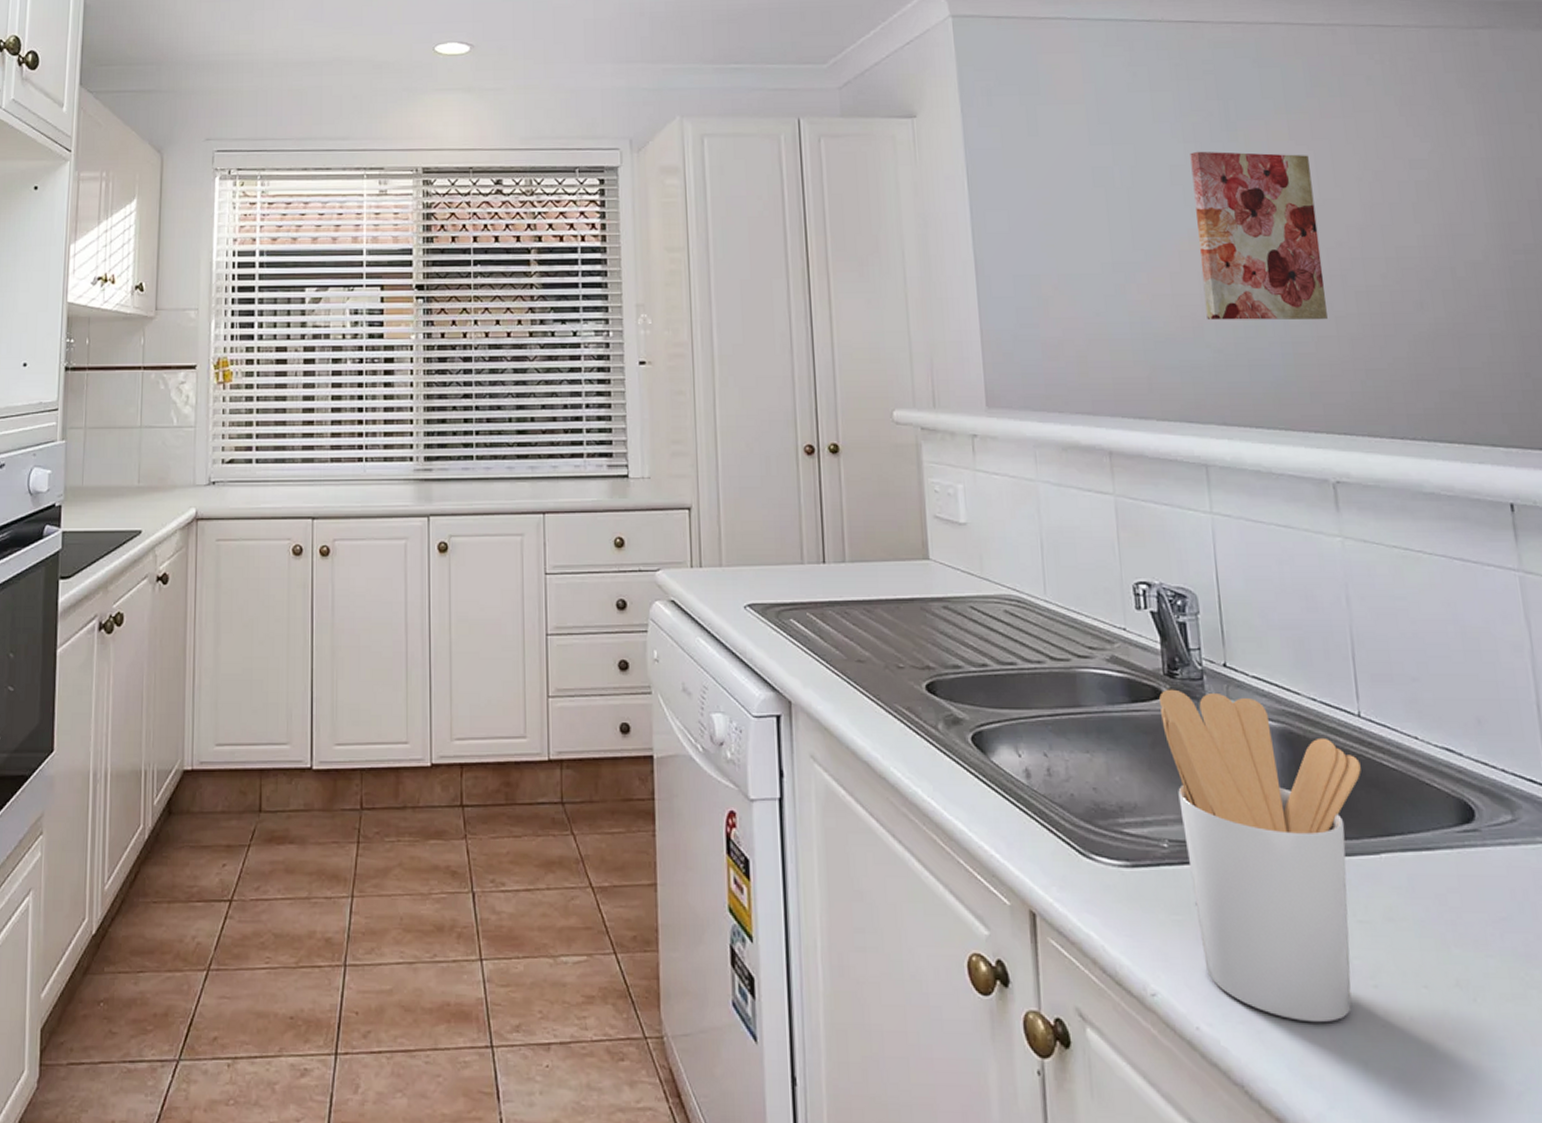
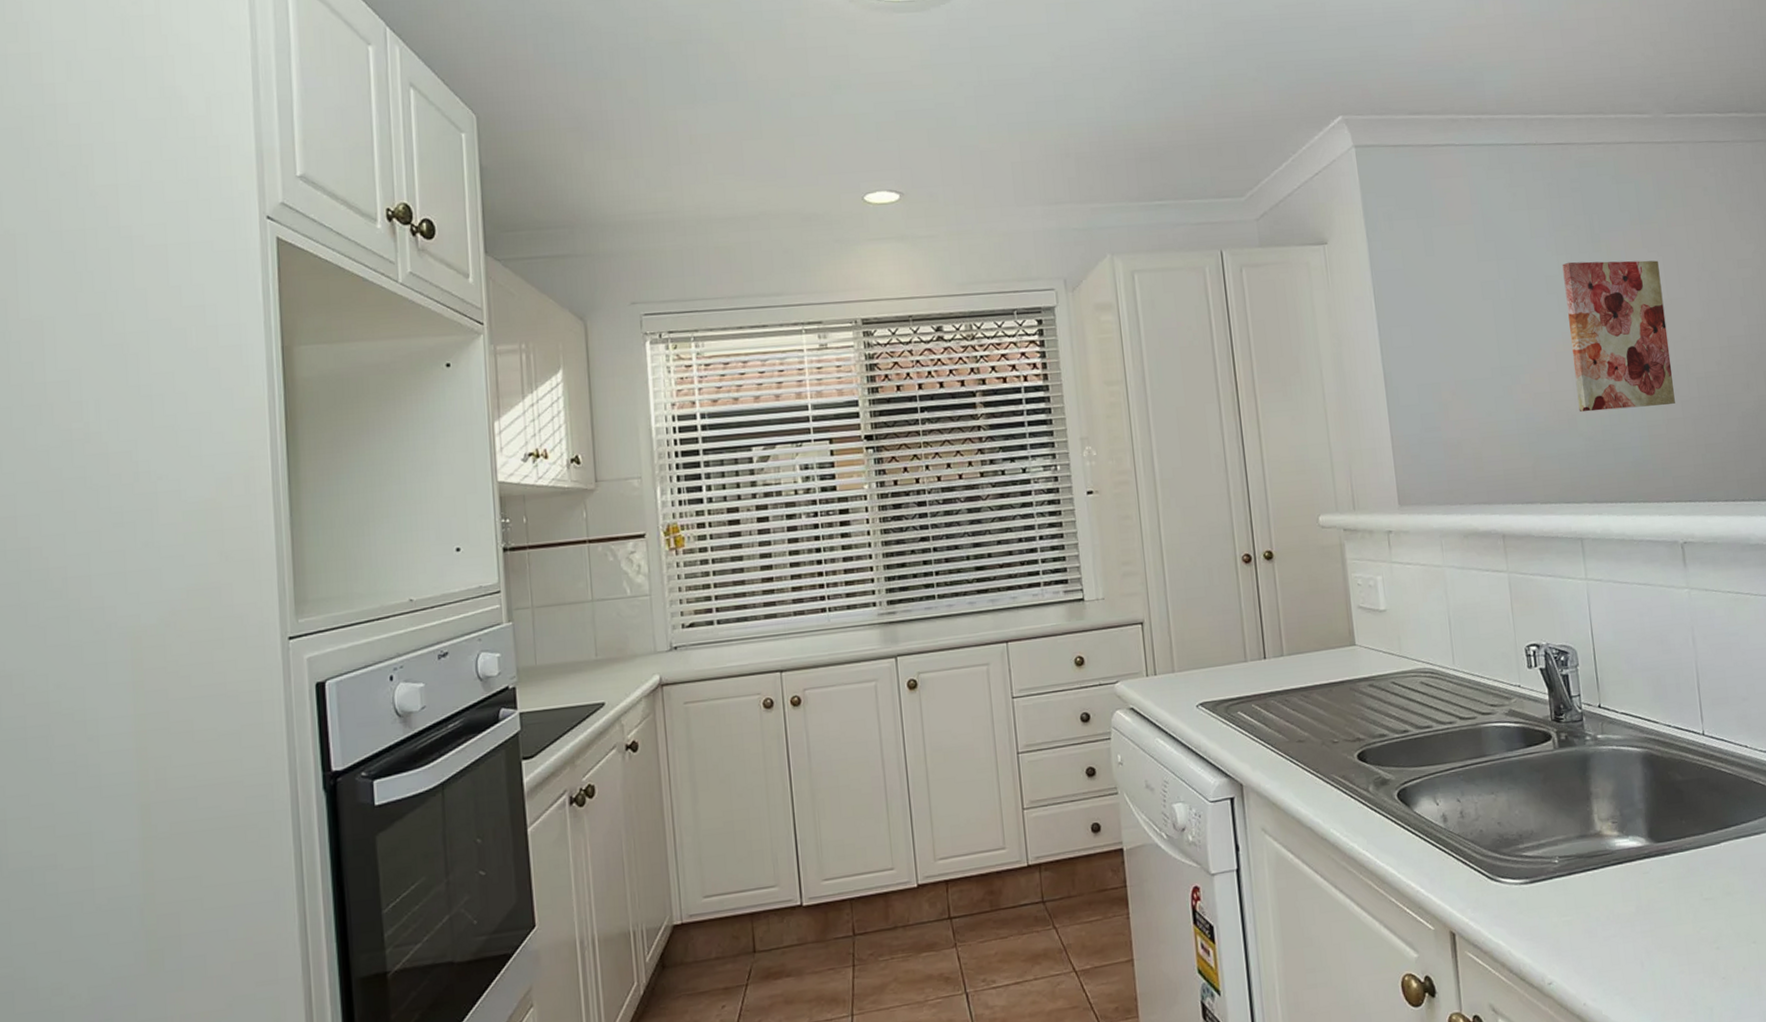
utensil holder: present [1159,689,1361,1023] -> none [1549,730,1705,985]

